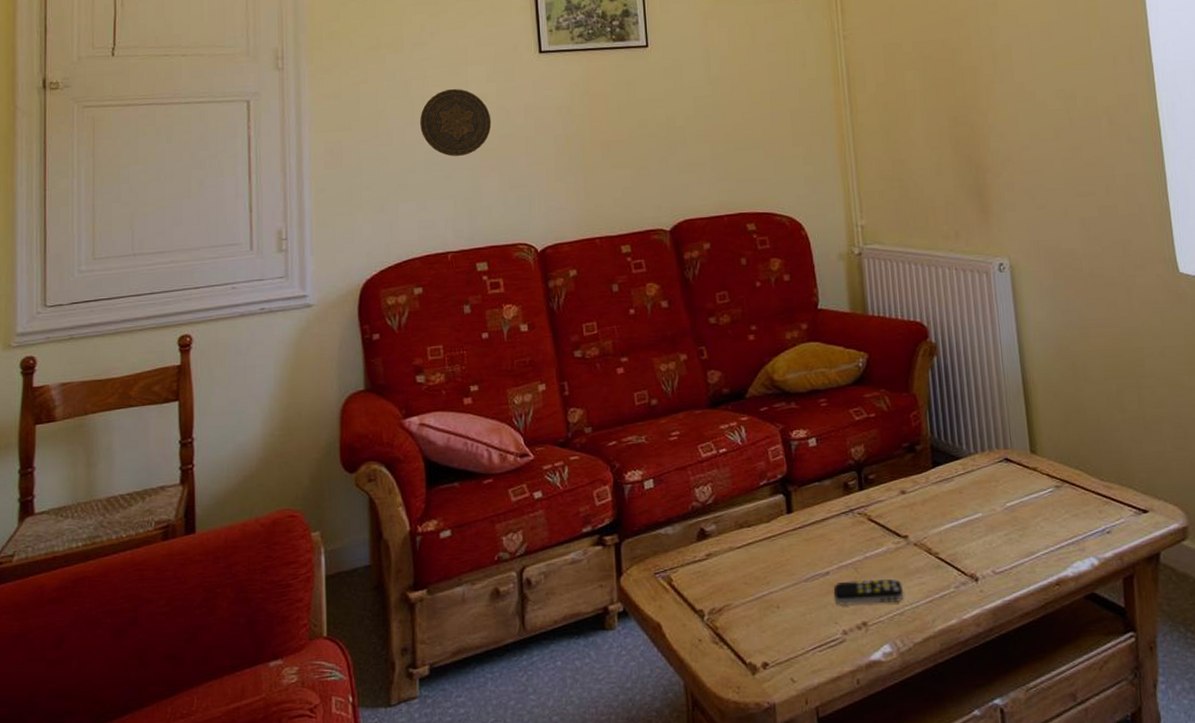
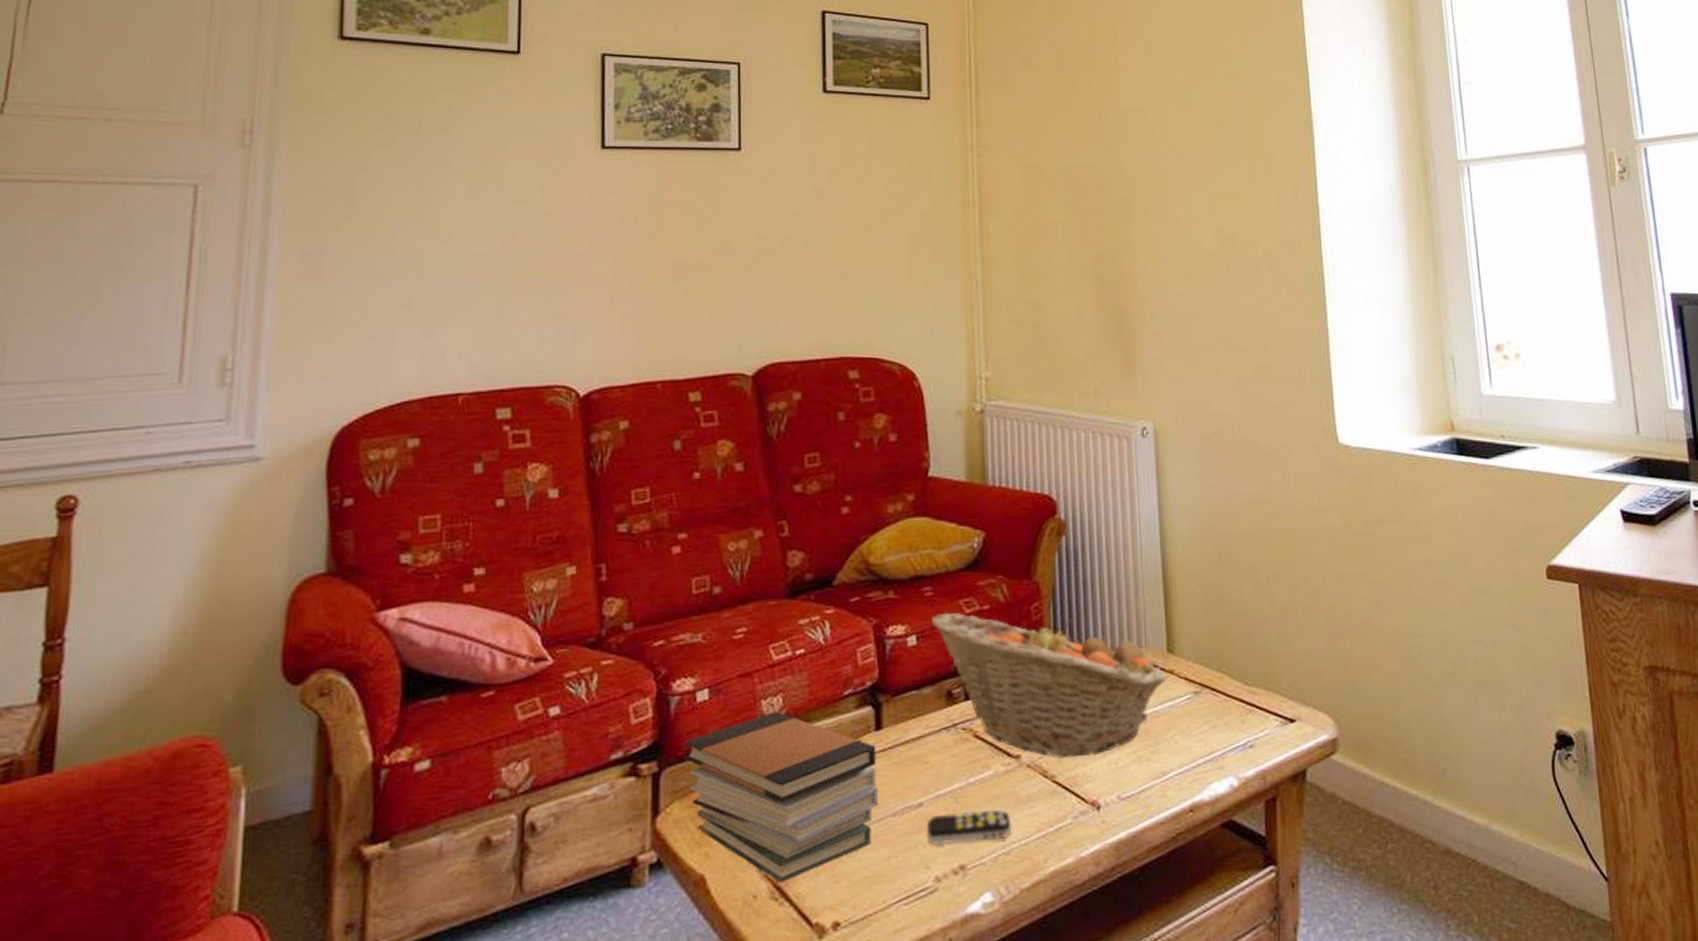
decorative plate: present [420,88,492,156] -> none [435,185,532,271]
book stack: none [637,497,793,631] -> present [684,712,878,883]
fruit basket: none [828,419,1031,539] -> present [932,612,1167,759]

